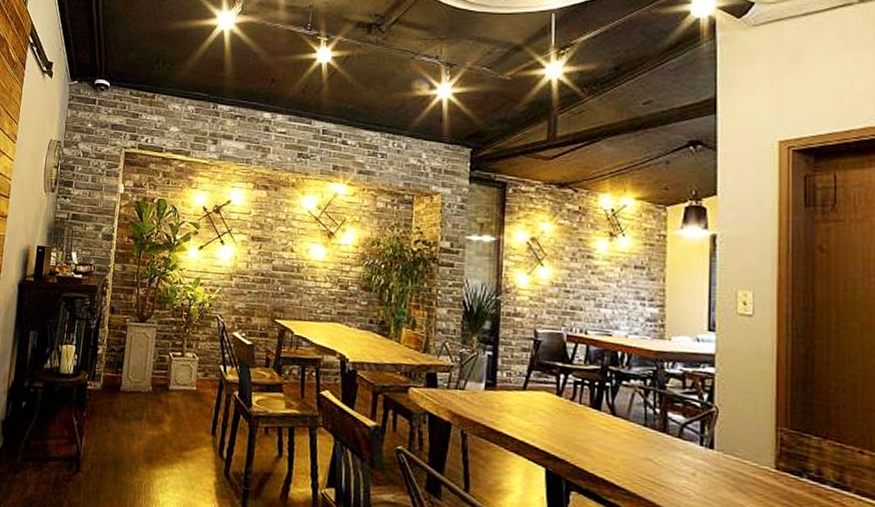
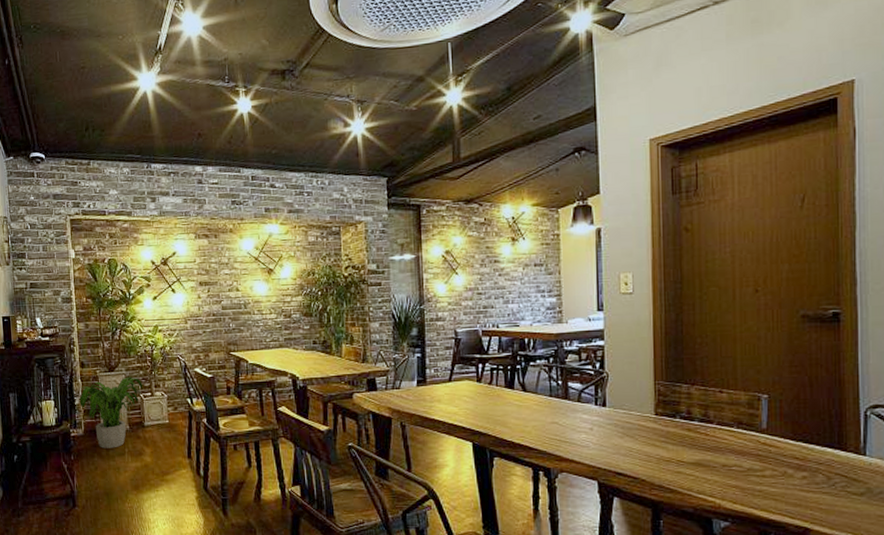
potted plant: none [100,331,174,410] -> present [77,377,143,448]

